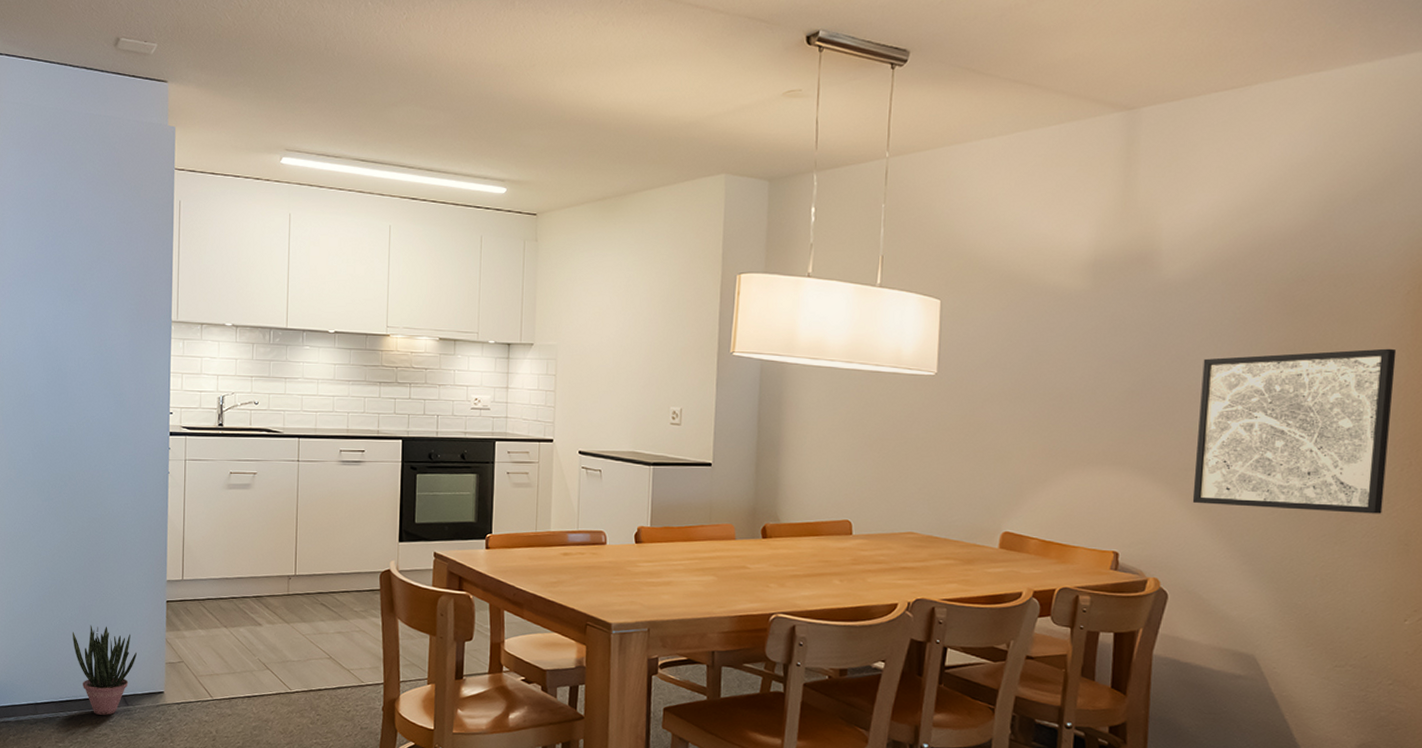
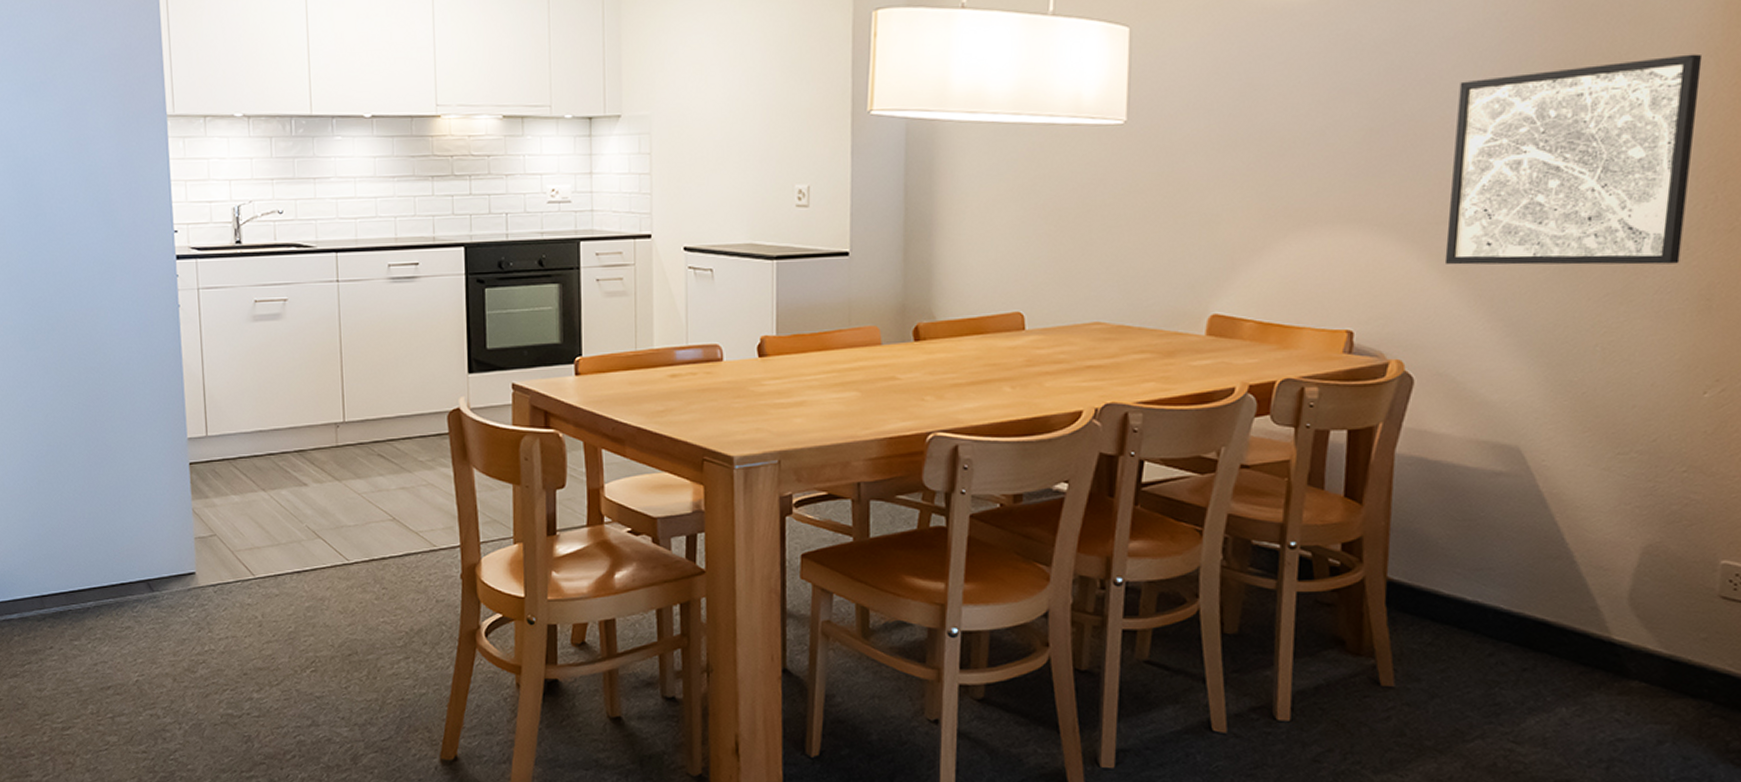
potted plant: present [72,625,137,715] -> none [77,498,159,605]

